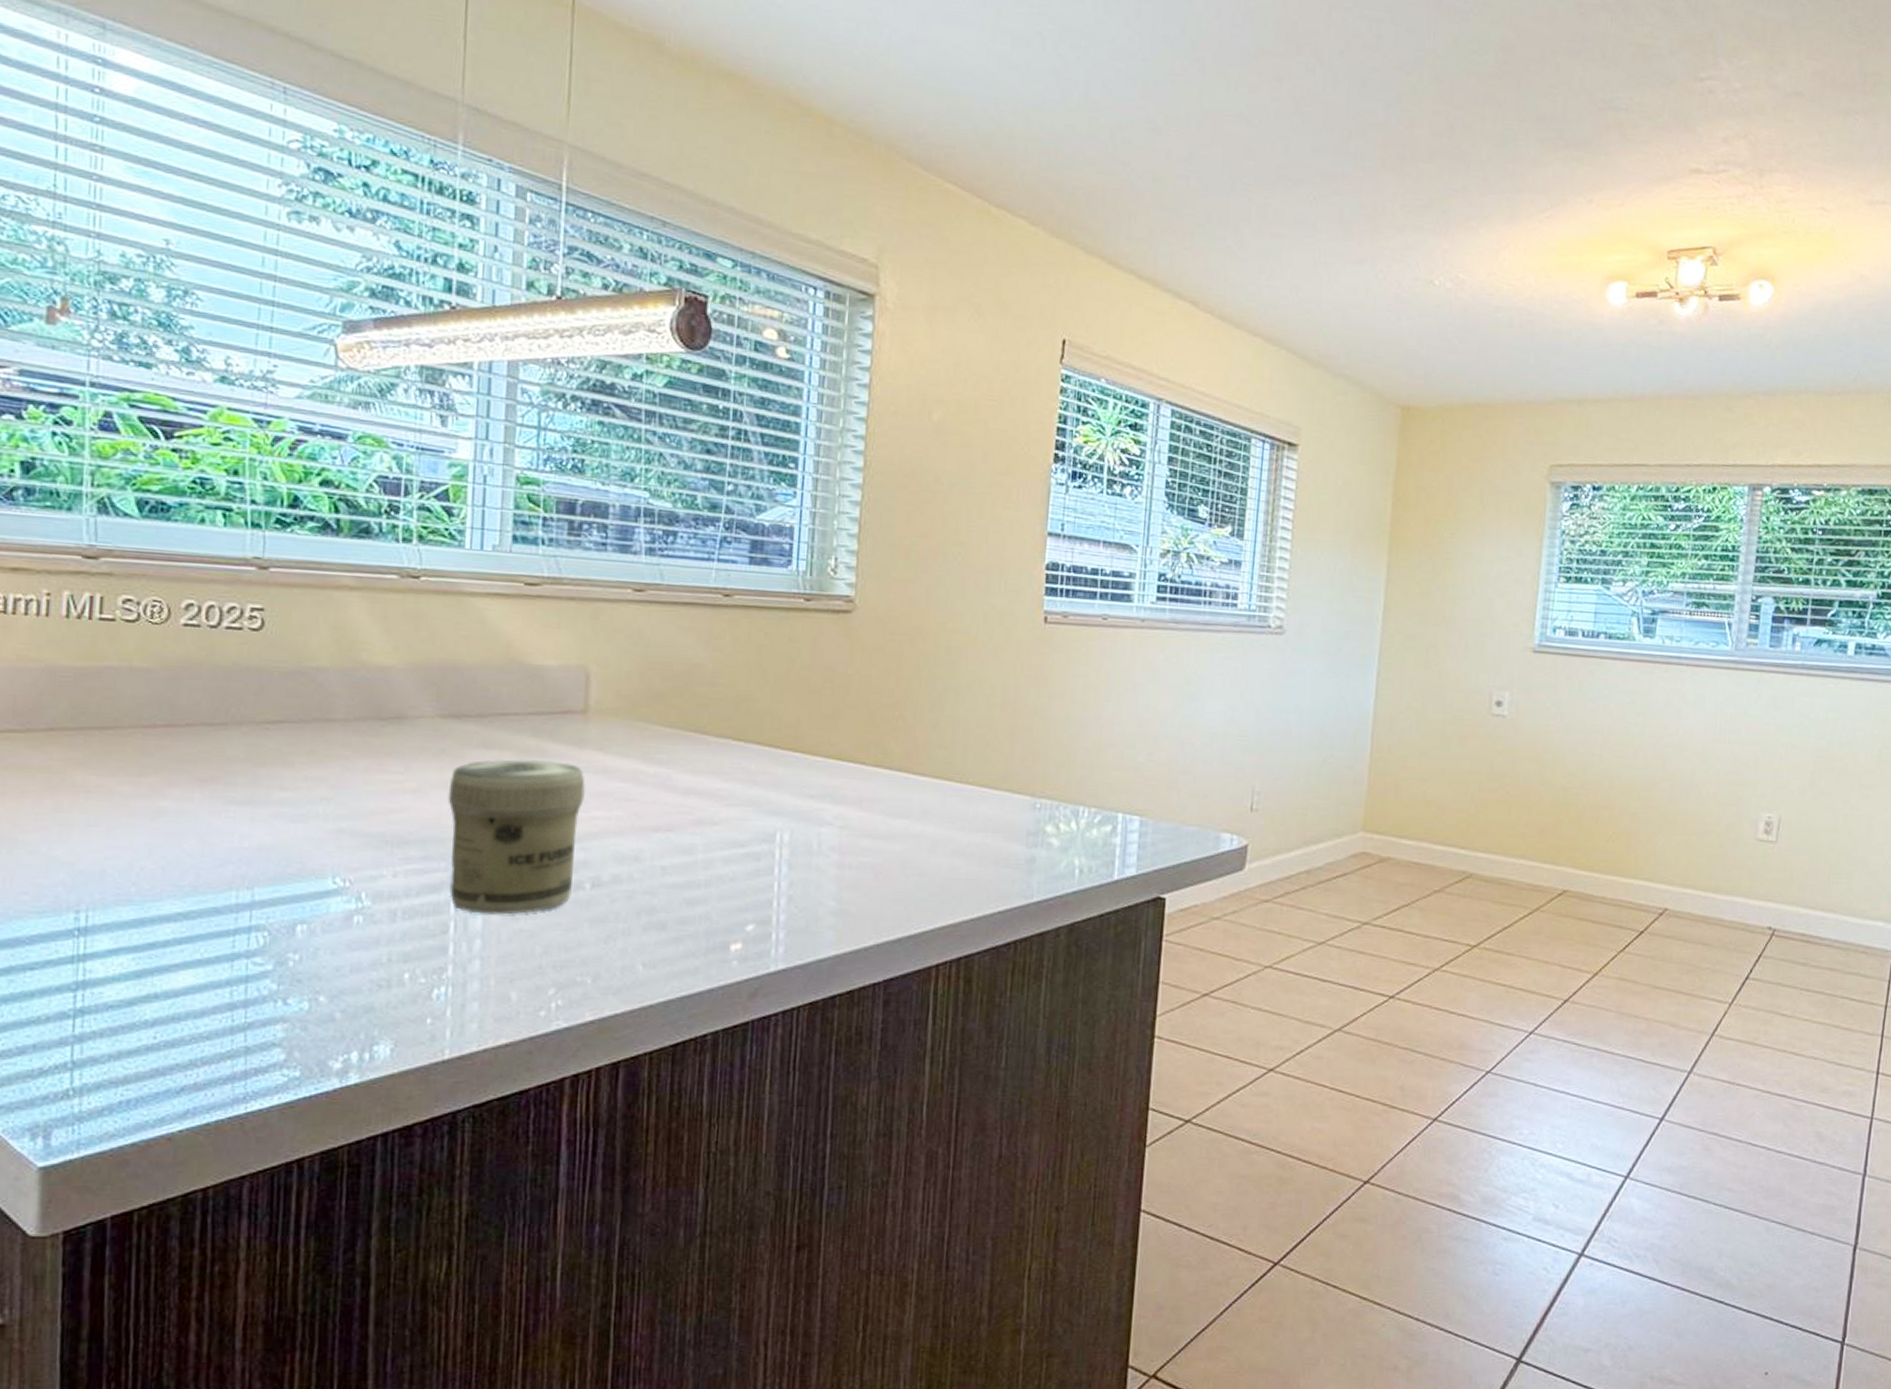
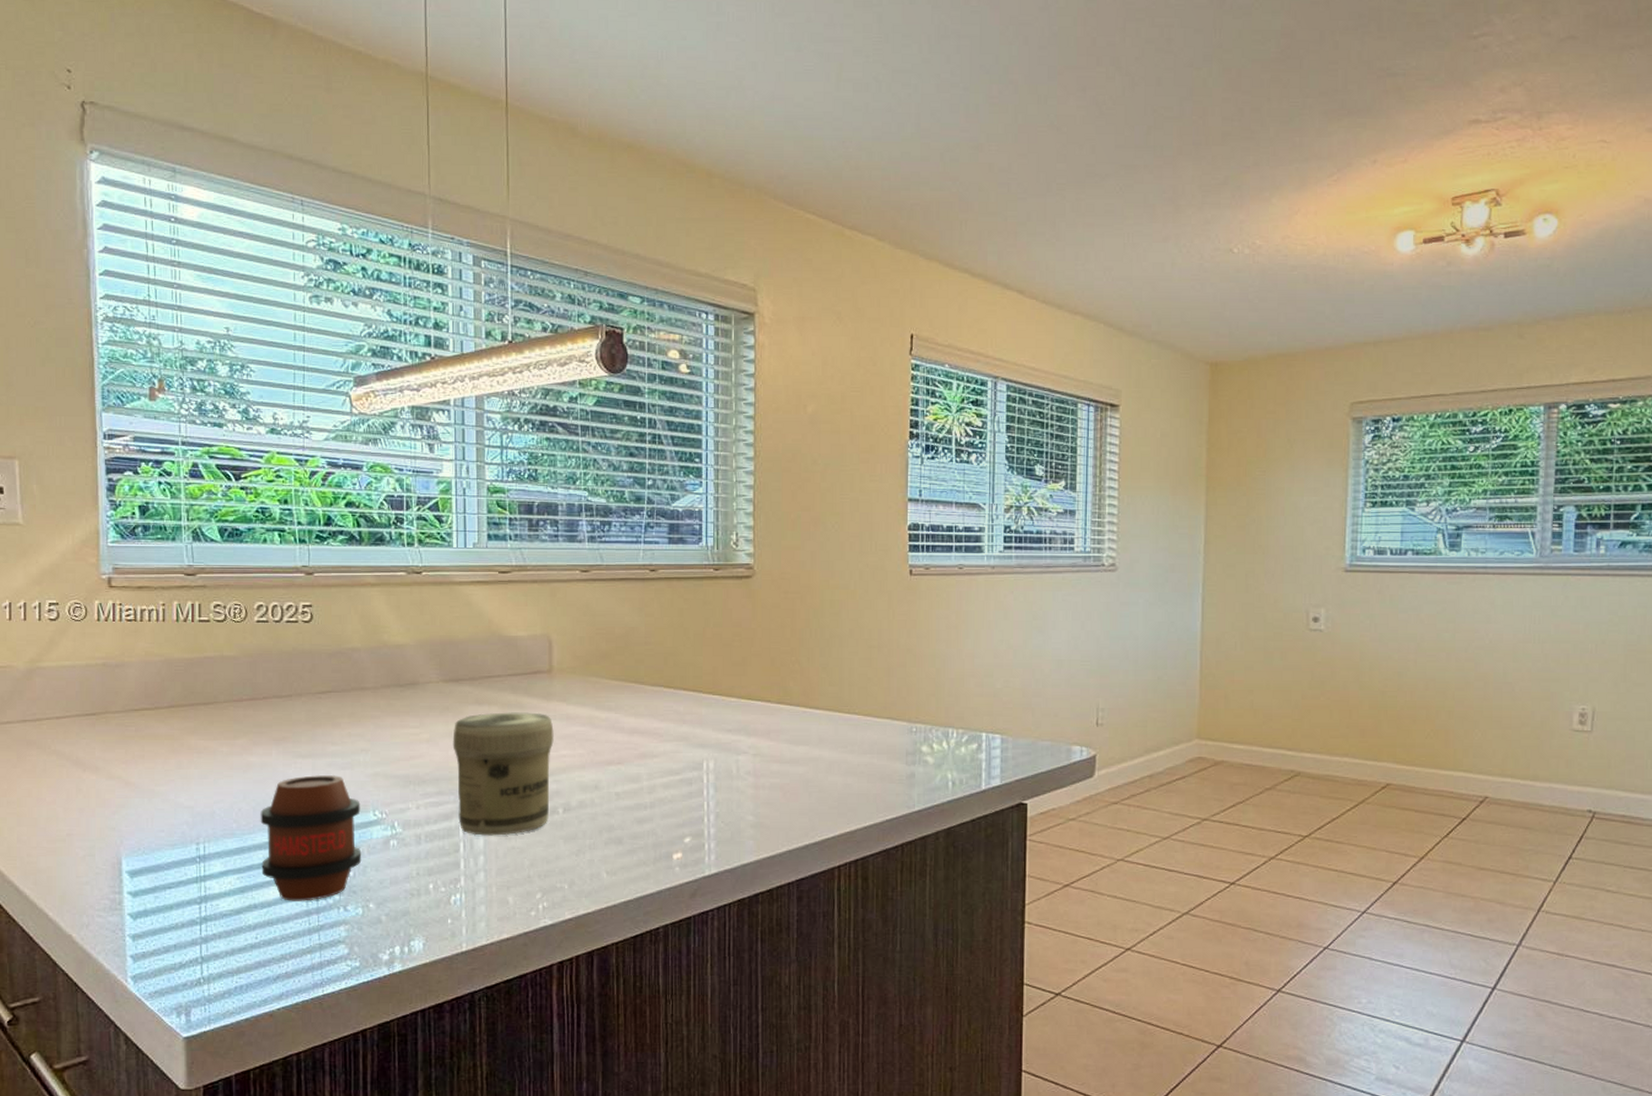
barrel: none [168,828,316,991] -> present [260,775,362,901]

